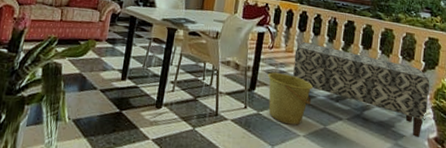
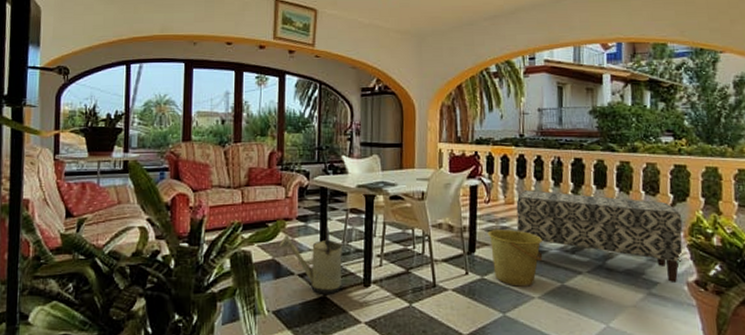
watering can: none [87,51,145,111] -> present [279,226,348,294]

